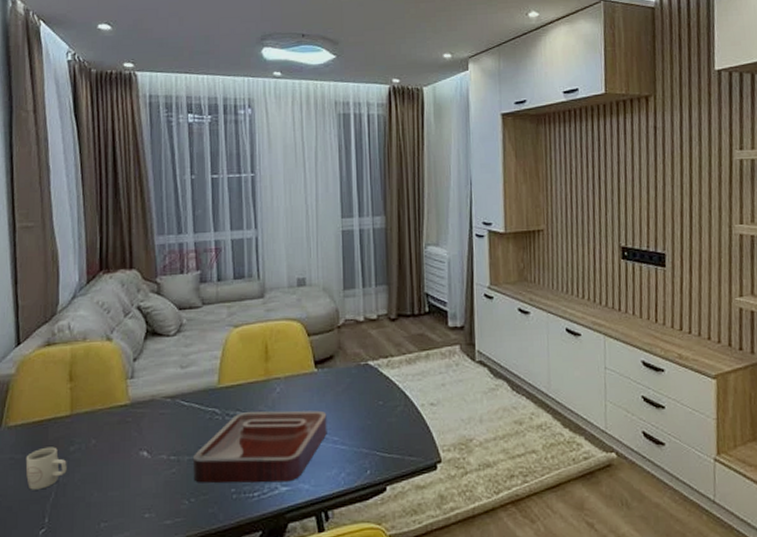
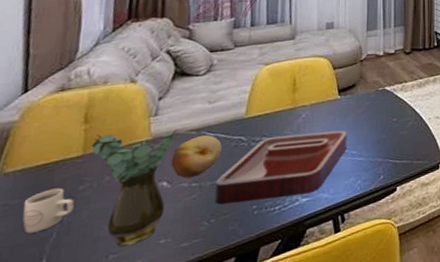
vase: none [77,393,152,516] -> present [91,129,177,247]
fruit: none [149,404,196,450] -> present [171,135,222,179]

